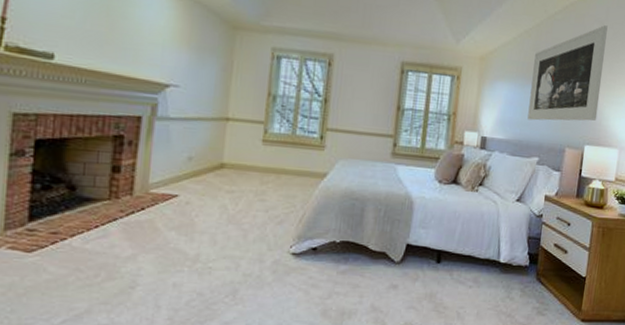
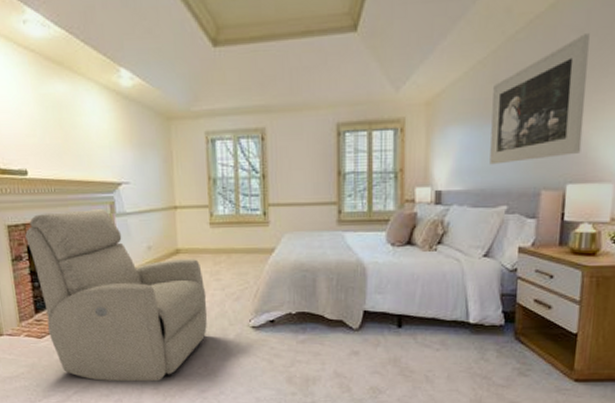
chair: none [35,104,248,311] -> present [25,208,208,382]

